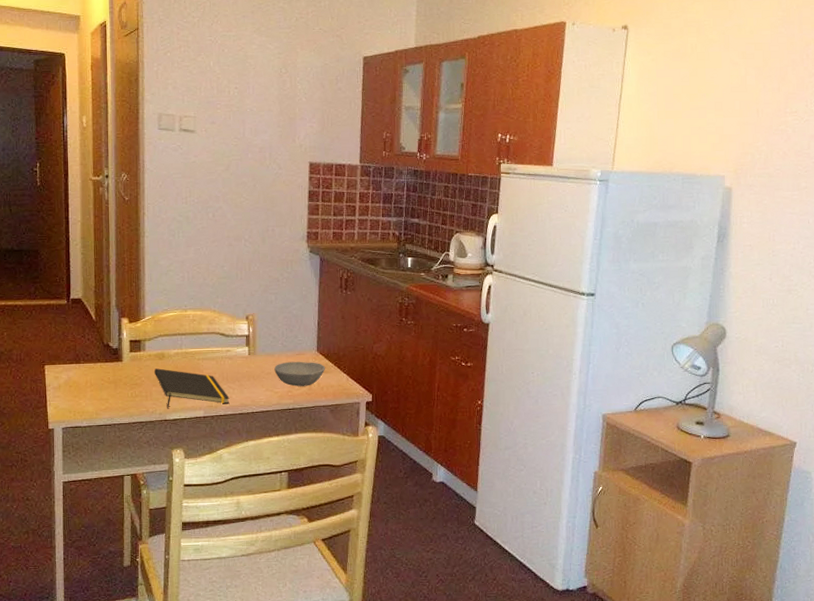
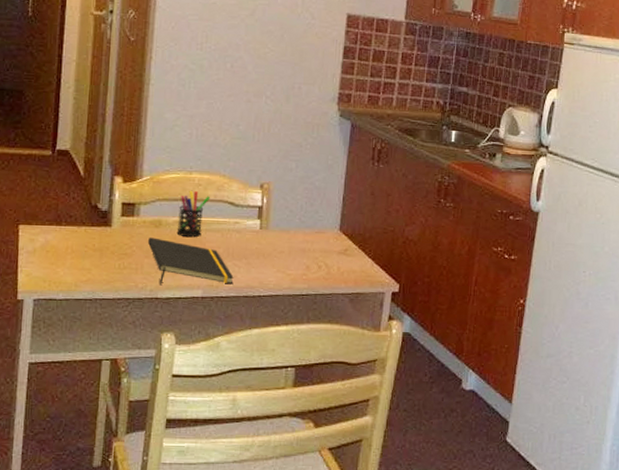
pen holder: none [178,325,205,366] -> present [176,190,211,237]
bowl: present [274,361,325,387] -> none [288,240,347,270]

